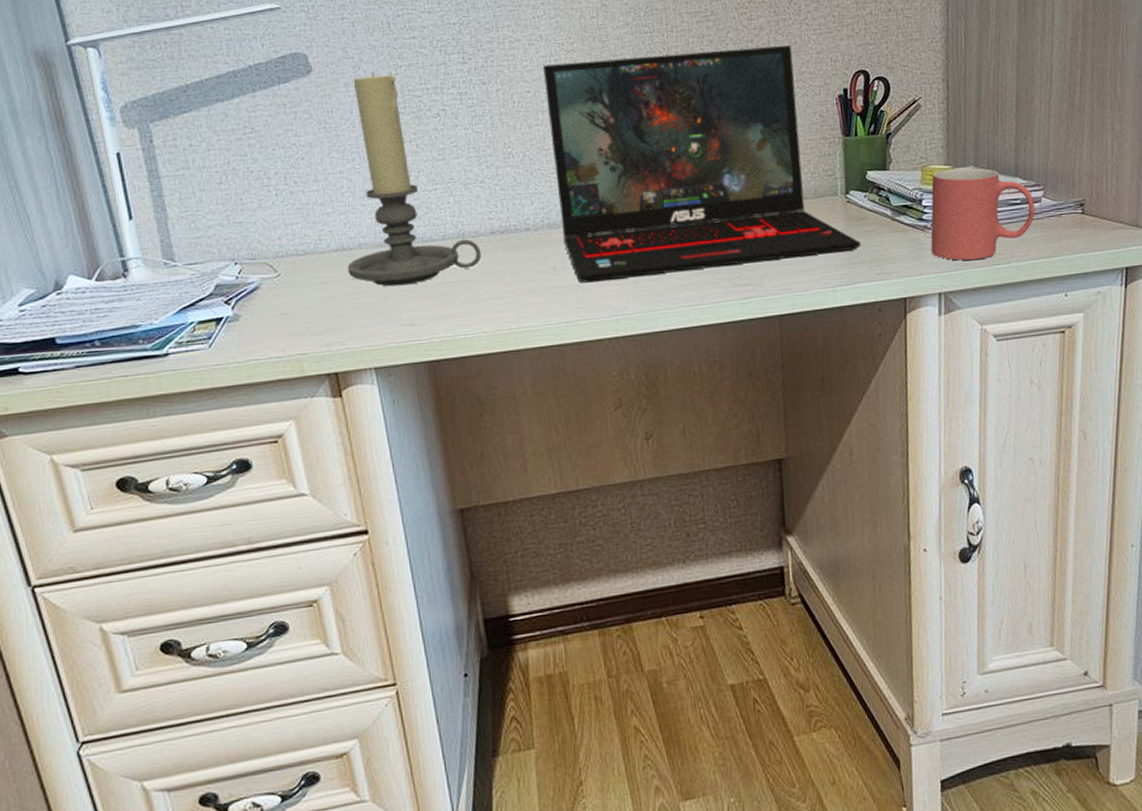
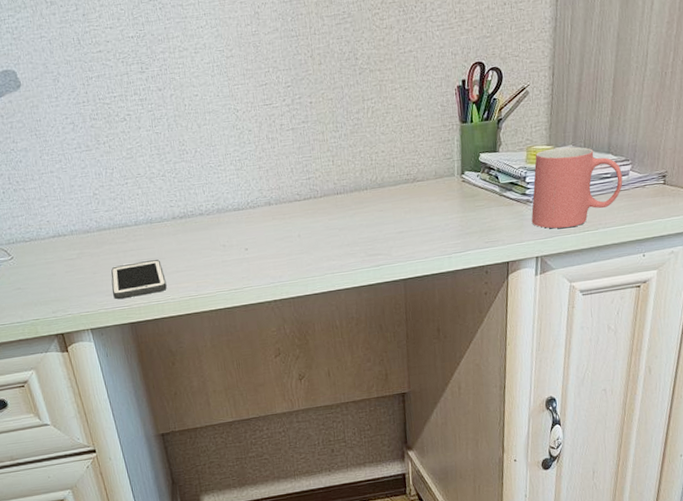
candle holder: present [347,72,482,287] -> none [54,84,167,265]
cell phone: none [407,282,479,331] -> present [111,259,167,300]
laptop: present [543,46,861,283] -> none [208,42,473,257]

